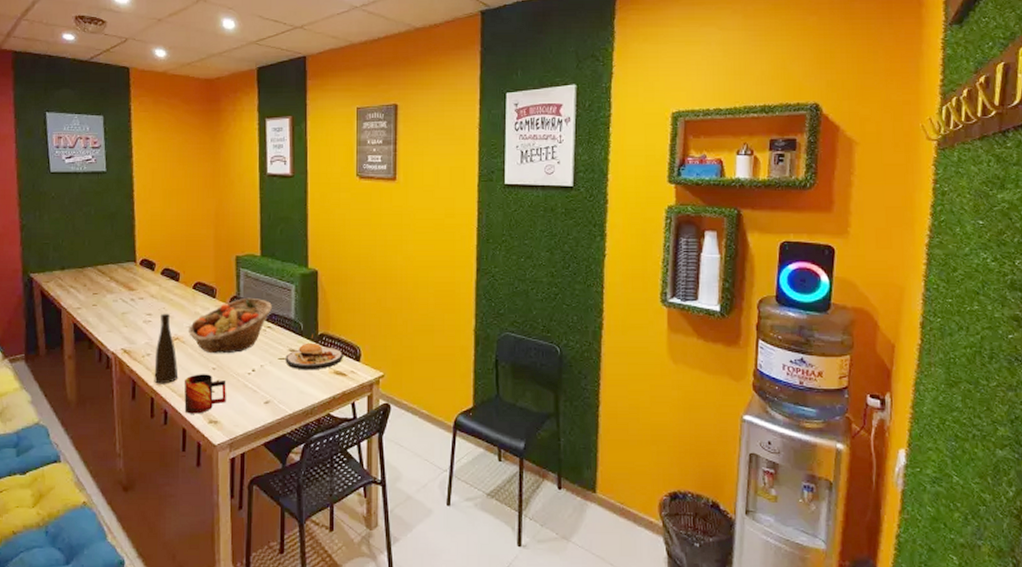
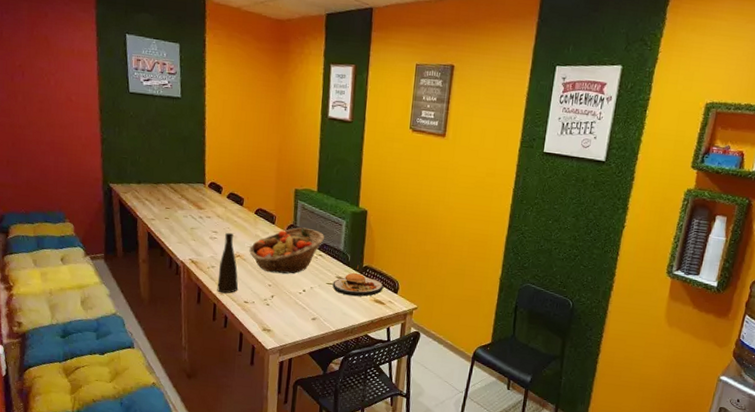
mug: present [184,374,226,414] -> none [242,288,280,322]

